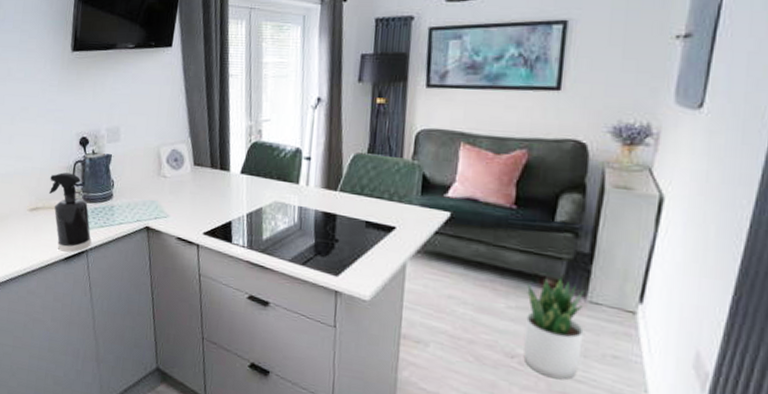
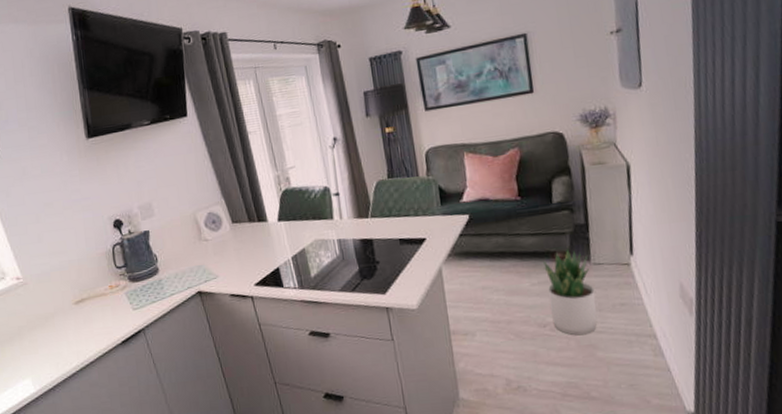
spray bottle: present [48,172,92,253] -> none [90,257,148,336]

